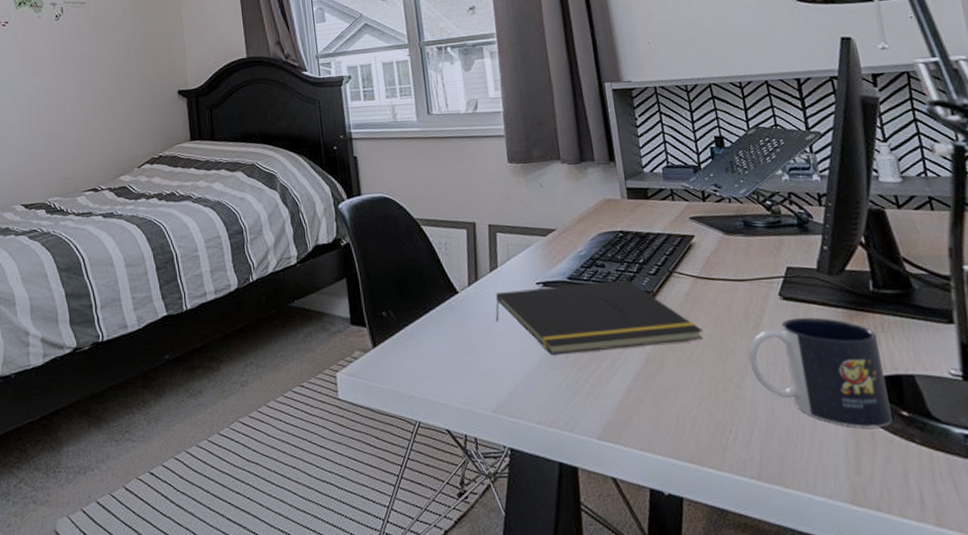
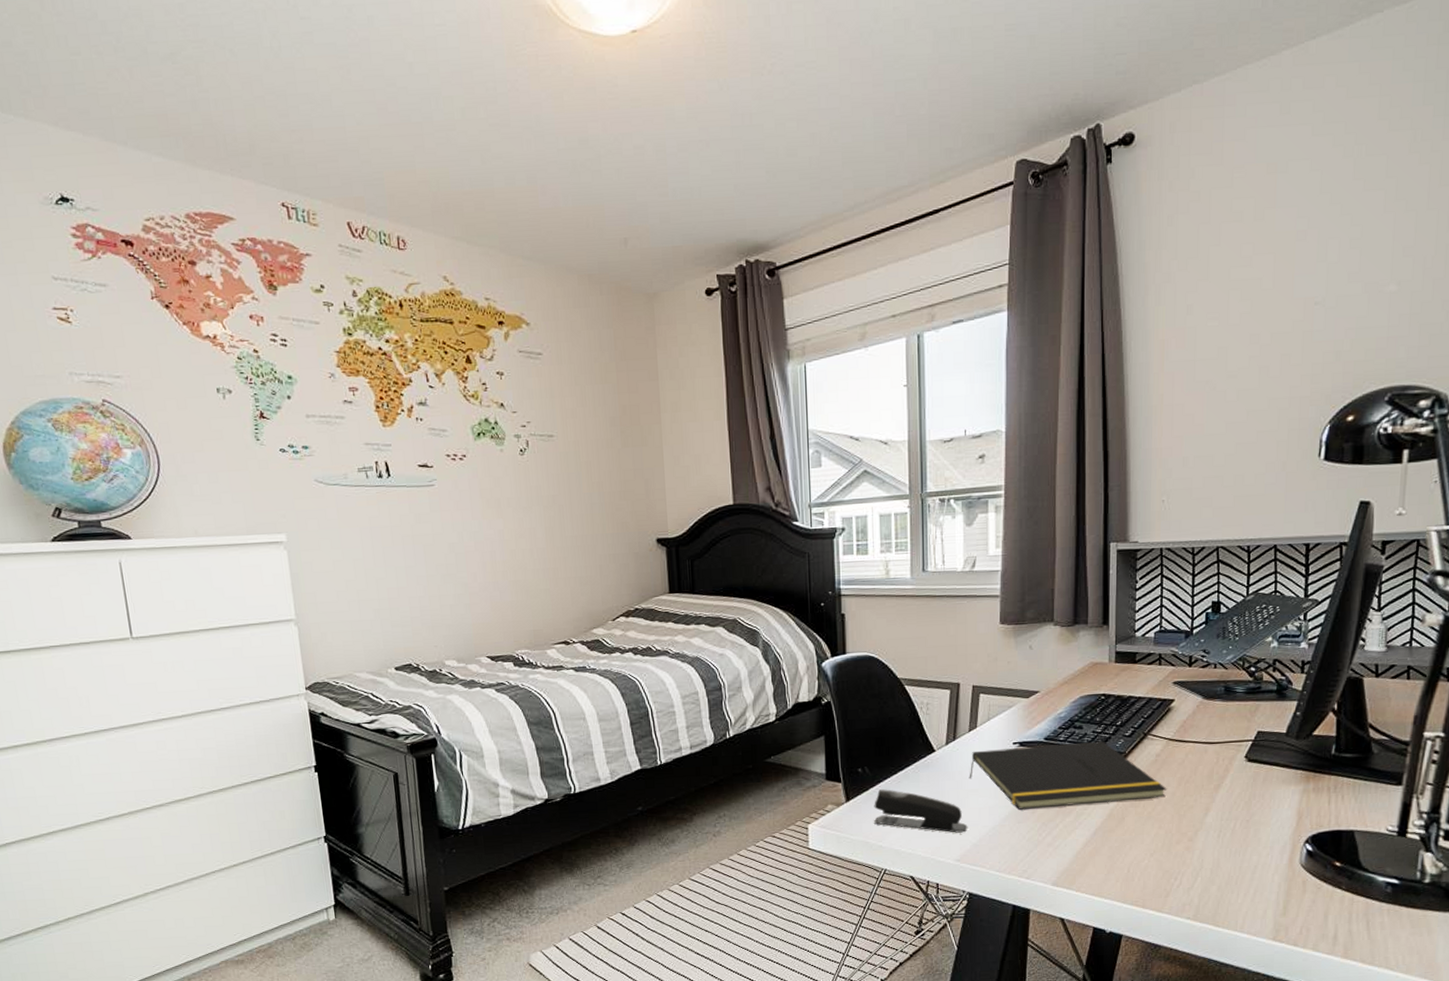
stapler: none [401,333,501,381] -> present [874,789,968,833]
mug: present [748,317,892,428] -> none [1205,778,1328,876]

